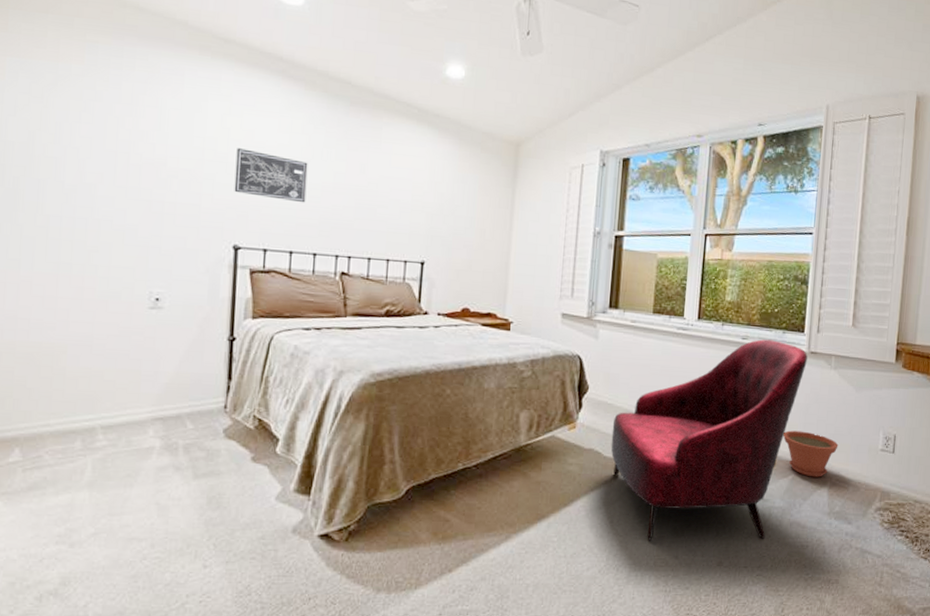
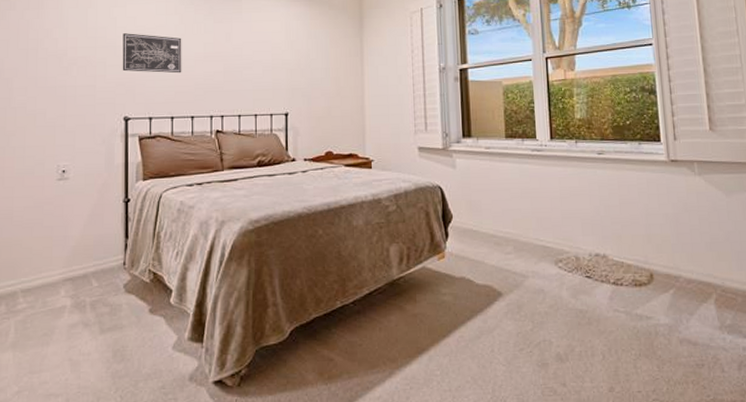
armchair: present [611,339,808,542] -> none [480,152,669,370]
plant pot: present [783,430,839,477] -> none [657,242,718,290]

